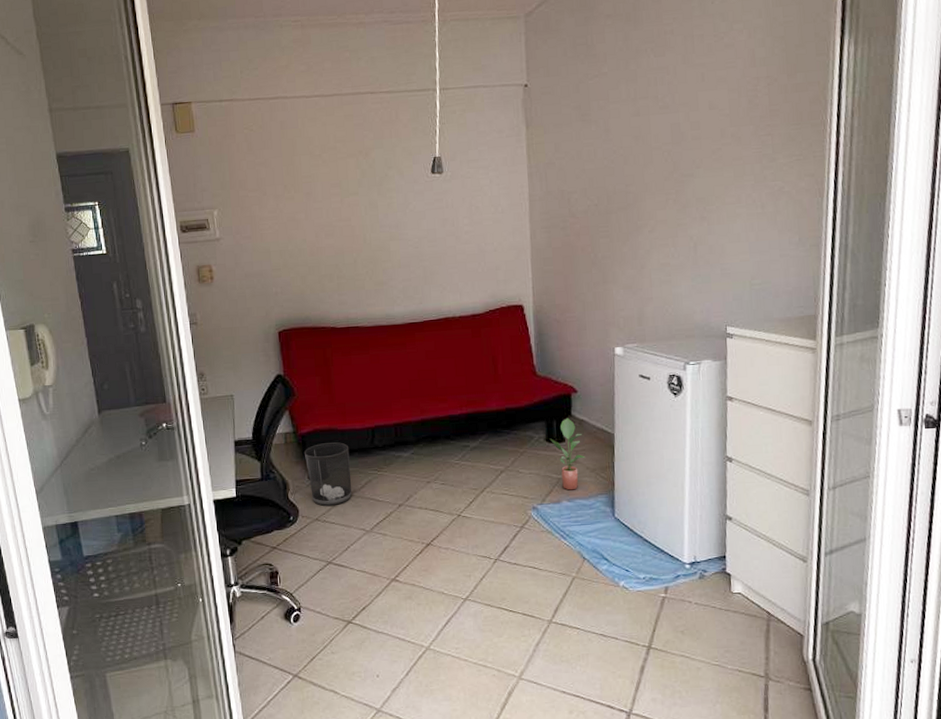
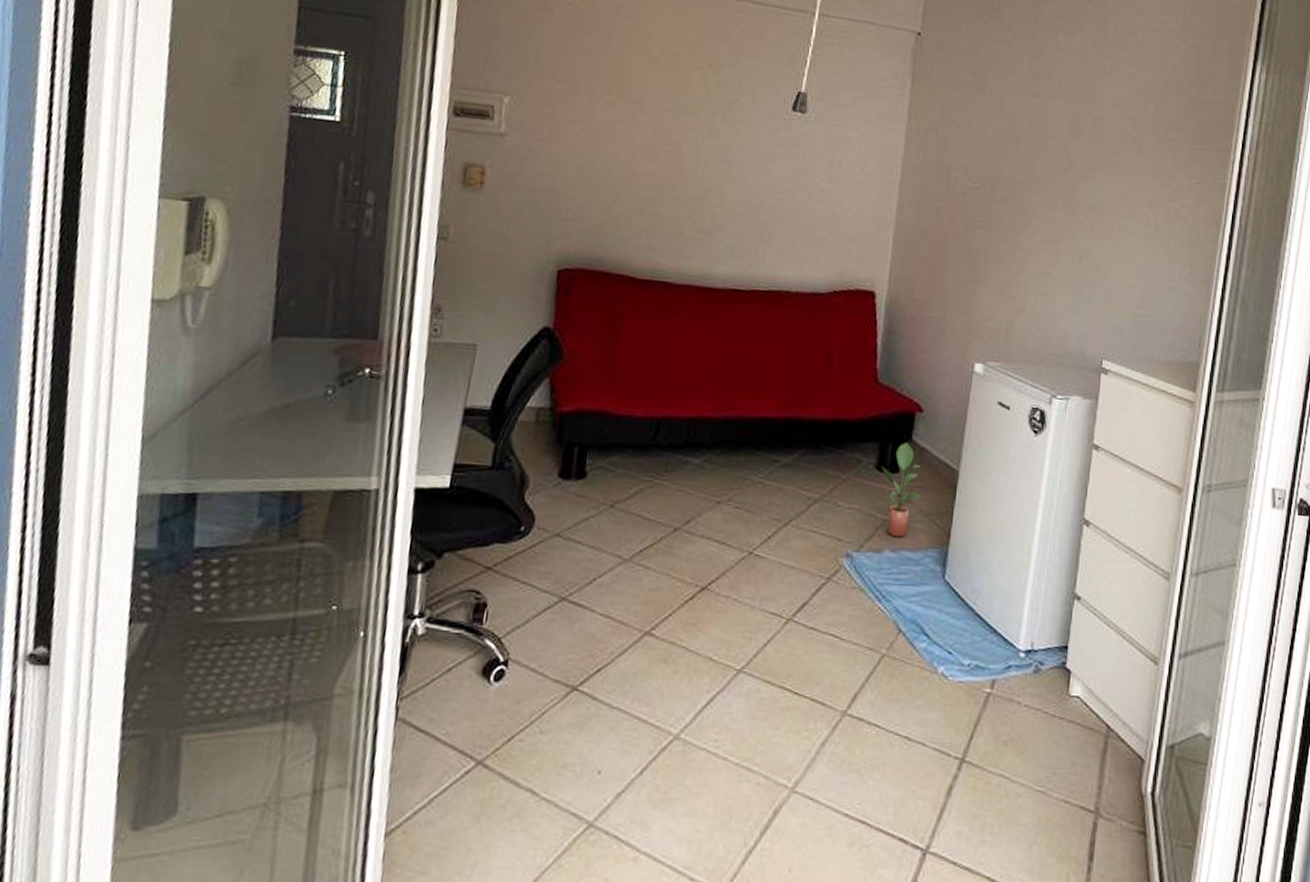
waste bin: present [304,442,352,506] -> none [557,429,622,518]

